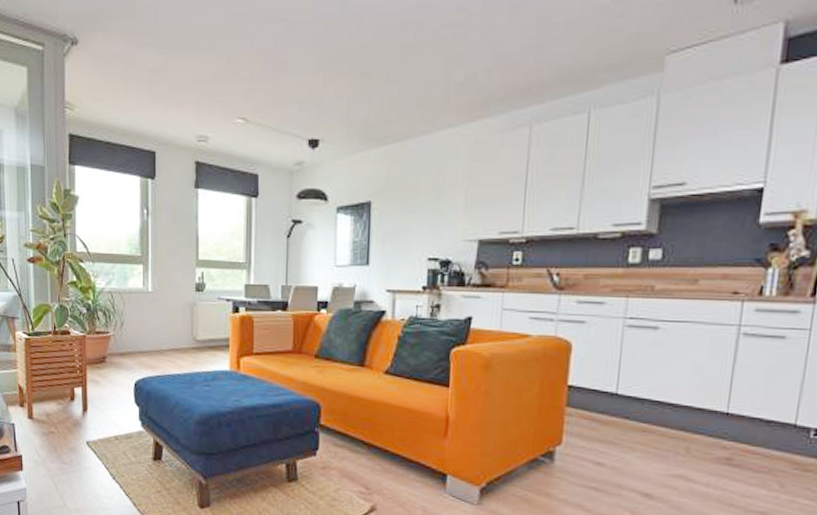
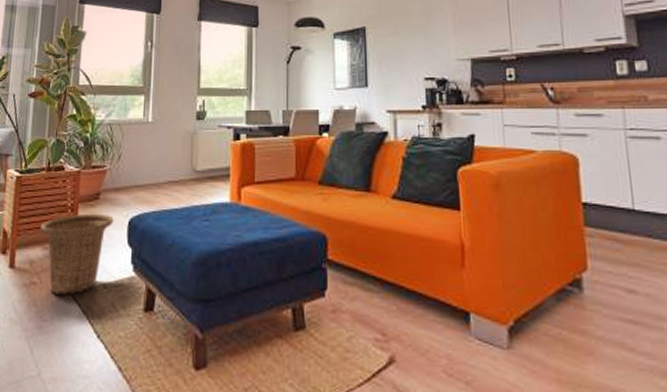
basket: none [52,374,121,444] -> present [39,213,114,296]

